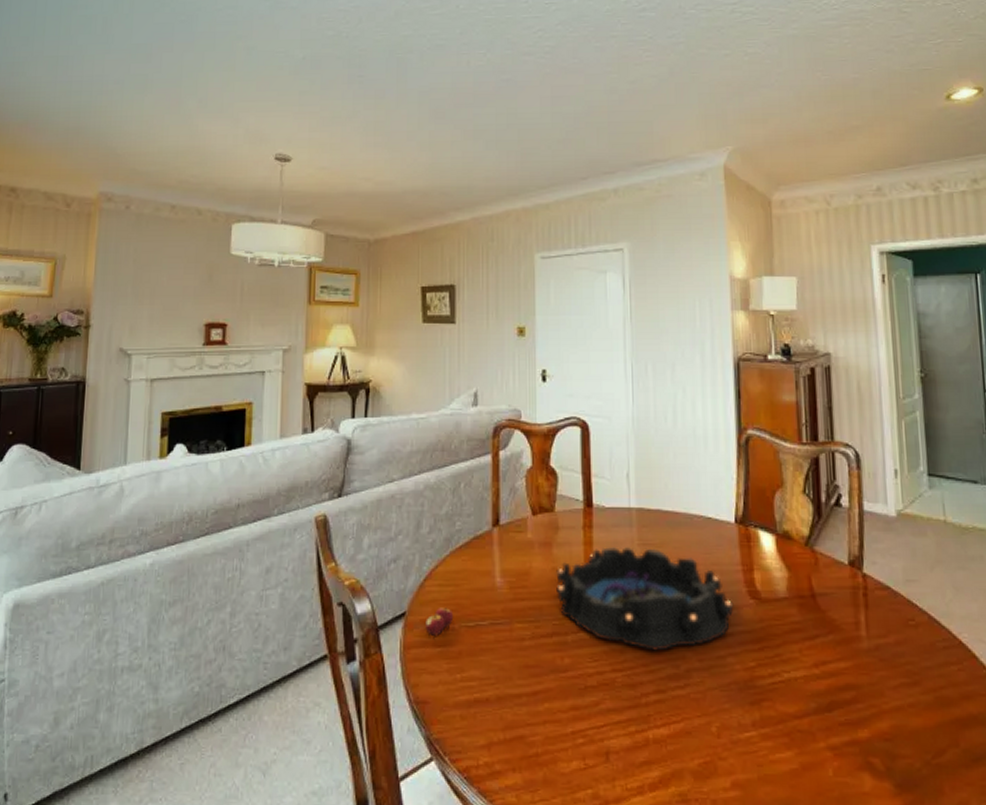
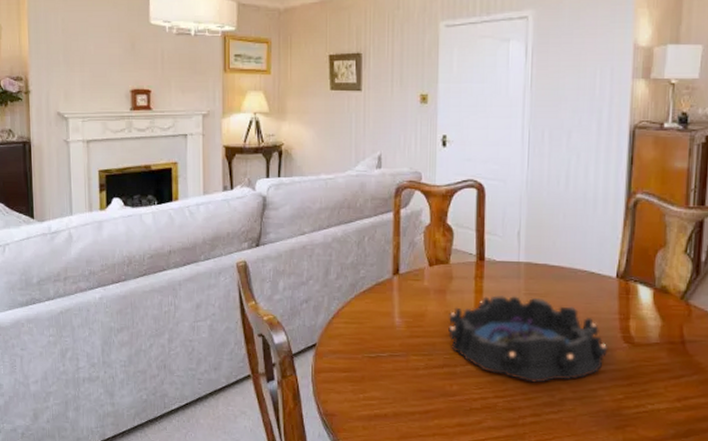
apple: present [425,607,454,636] -> none [333,341,358,363]

